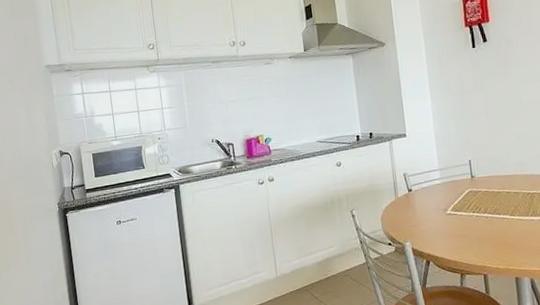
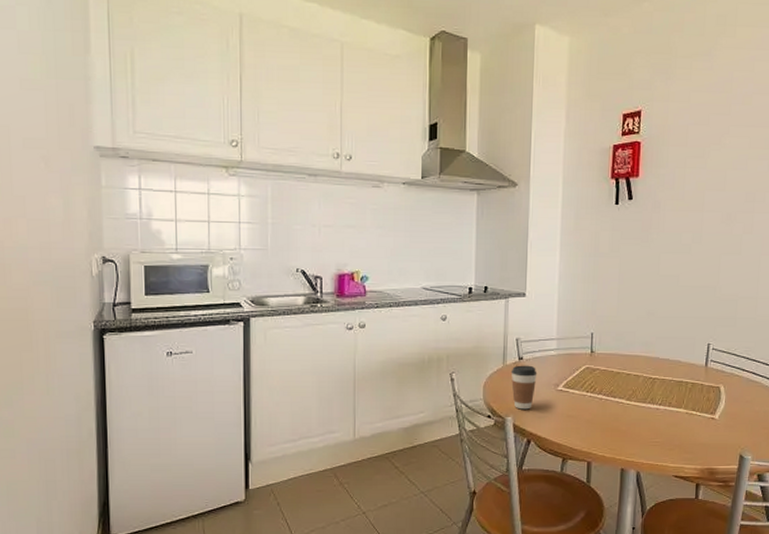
coffee cup: none [403,195,427,235] -> present [510,365,537,410]

